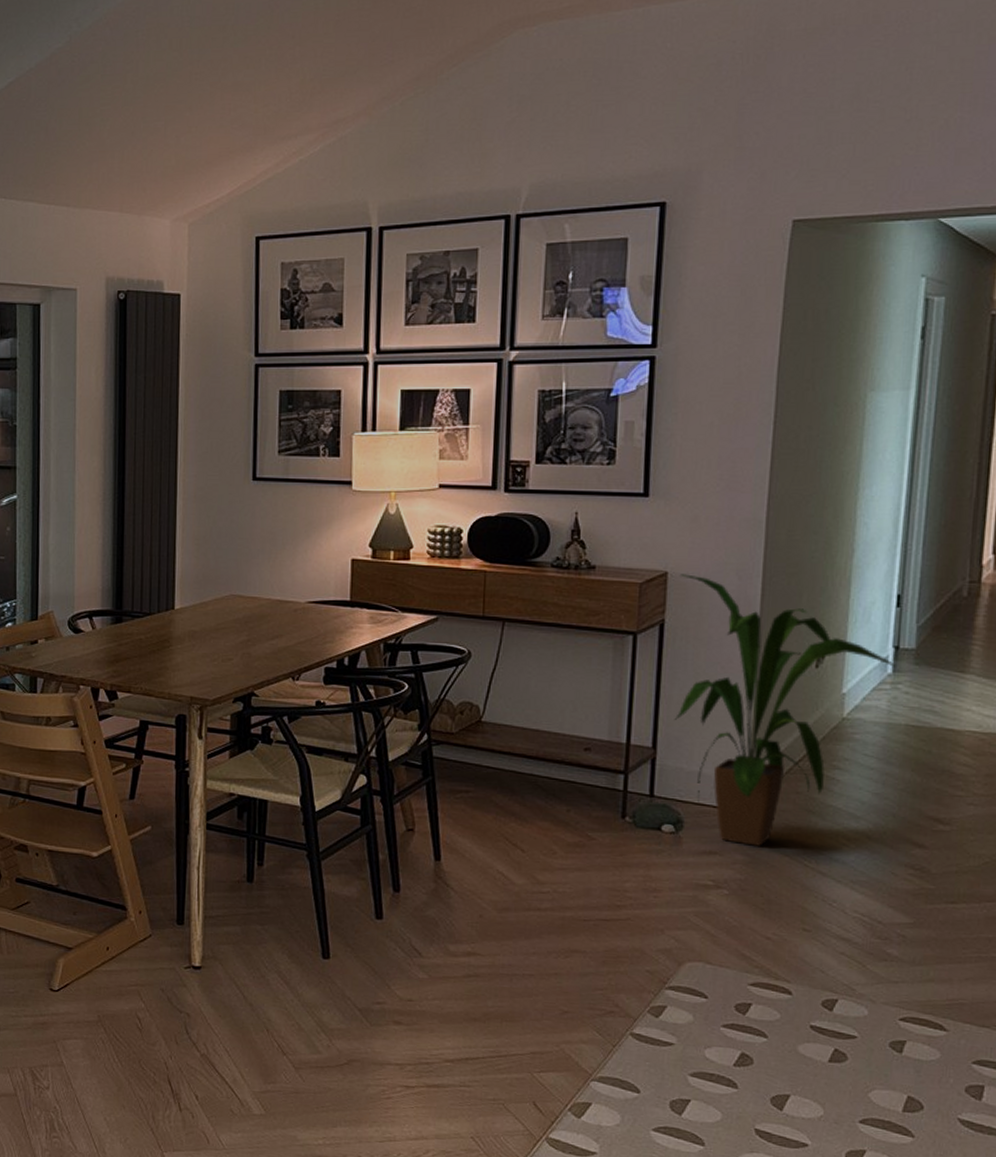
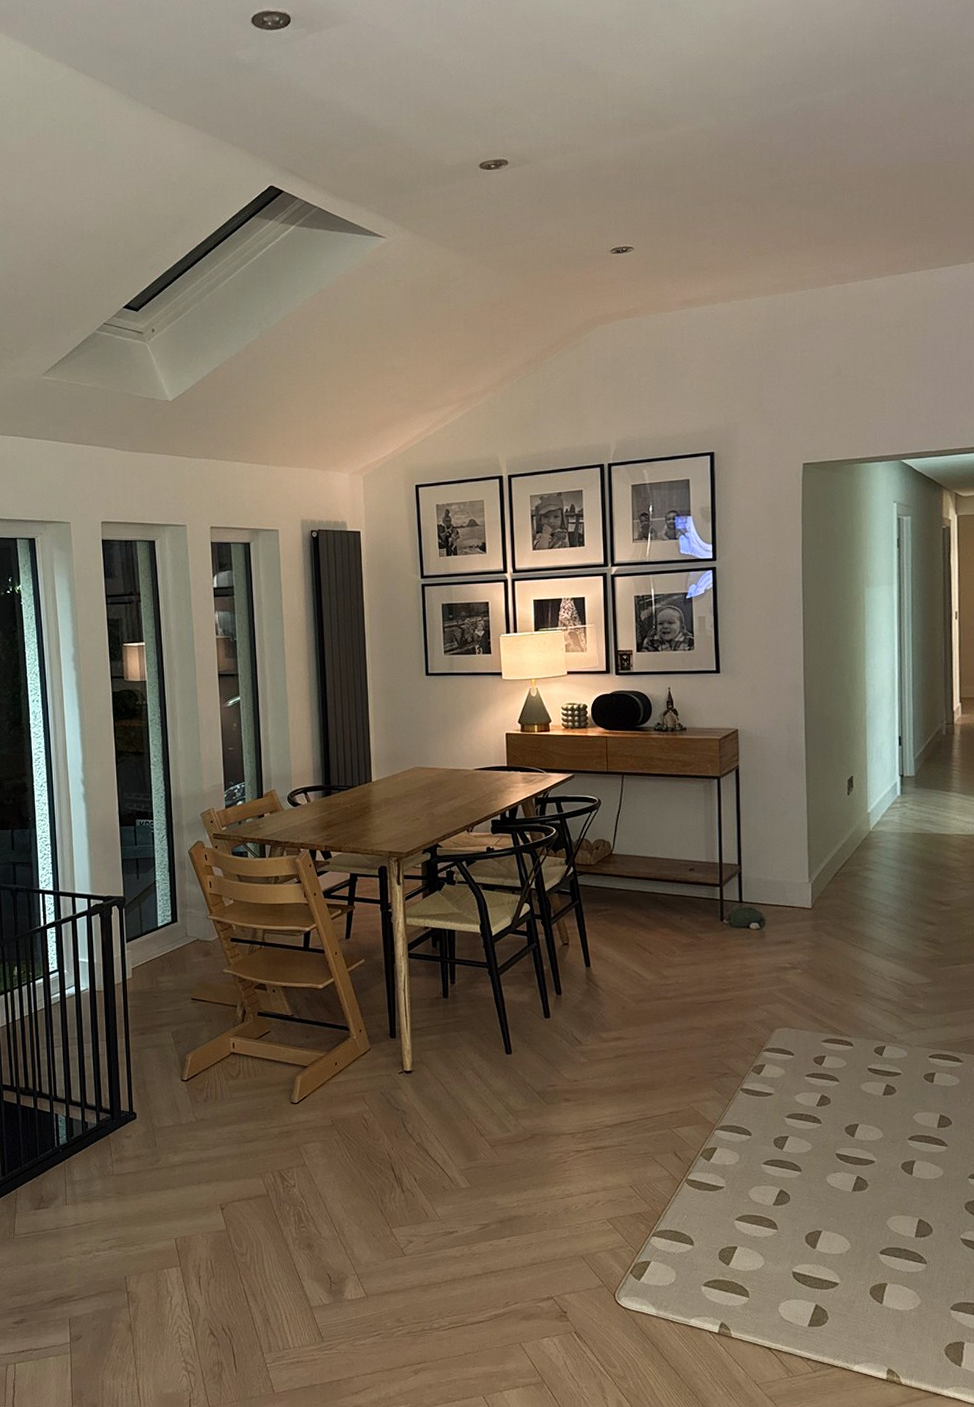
house plant: present [674,574,896,846] -> none [746,730,903,934]

